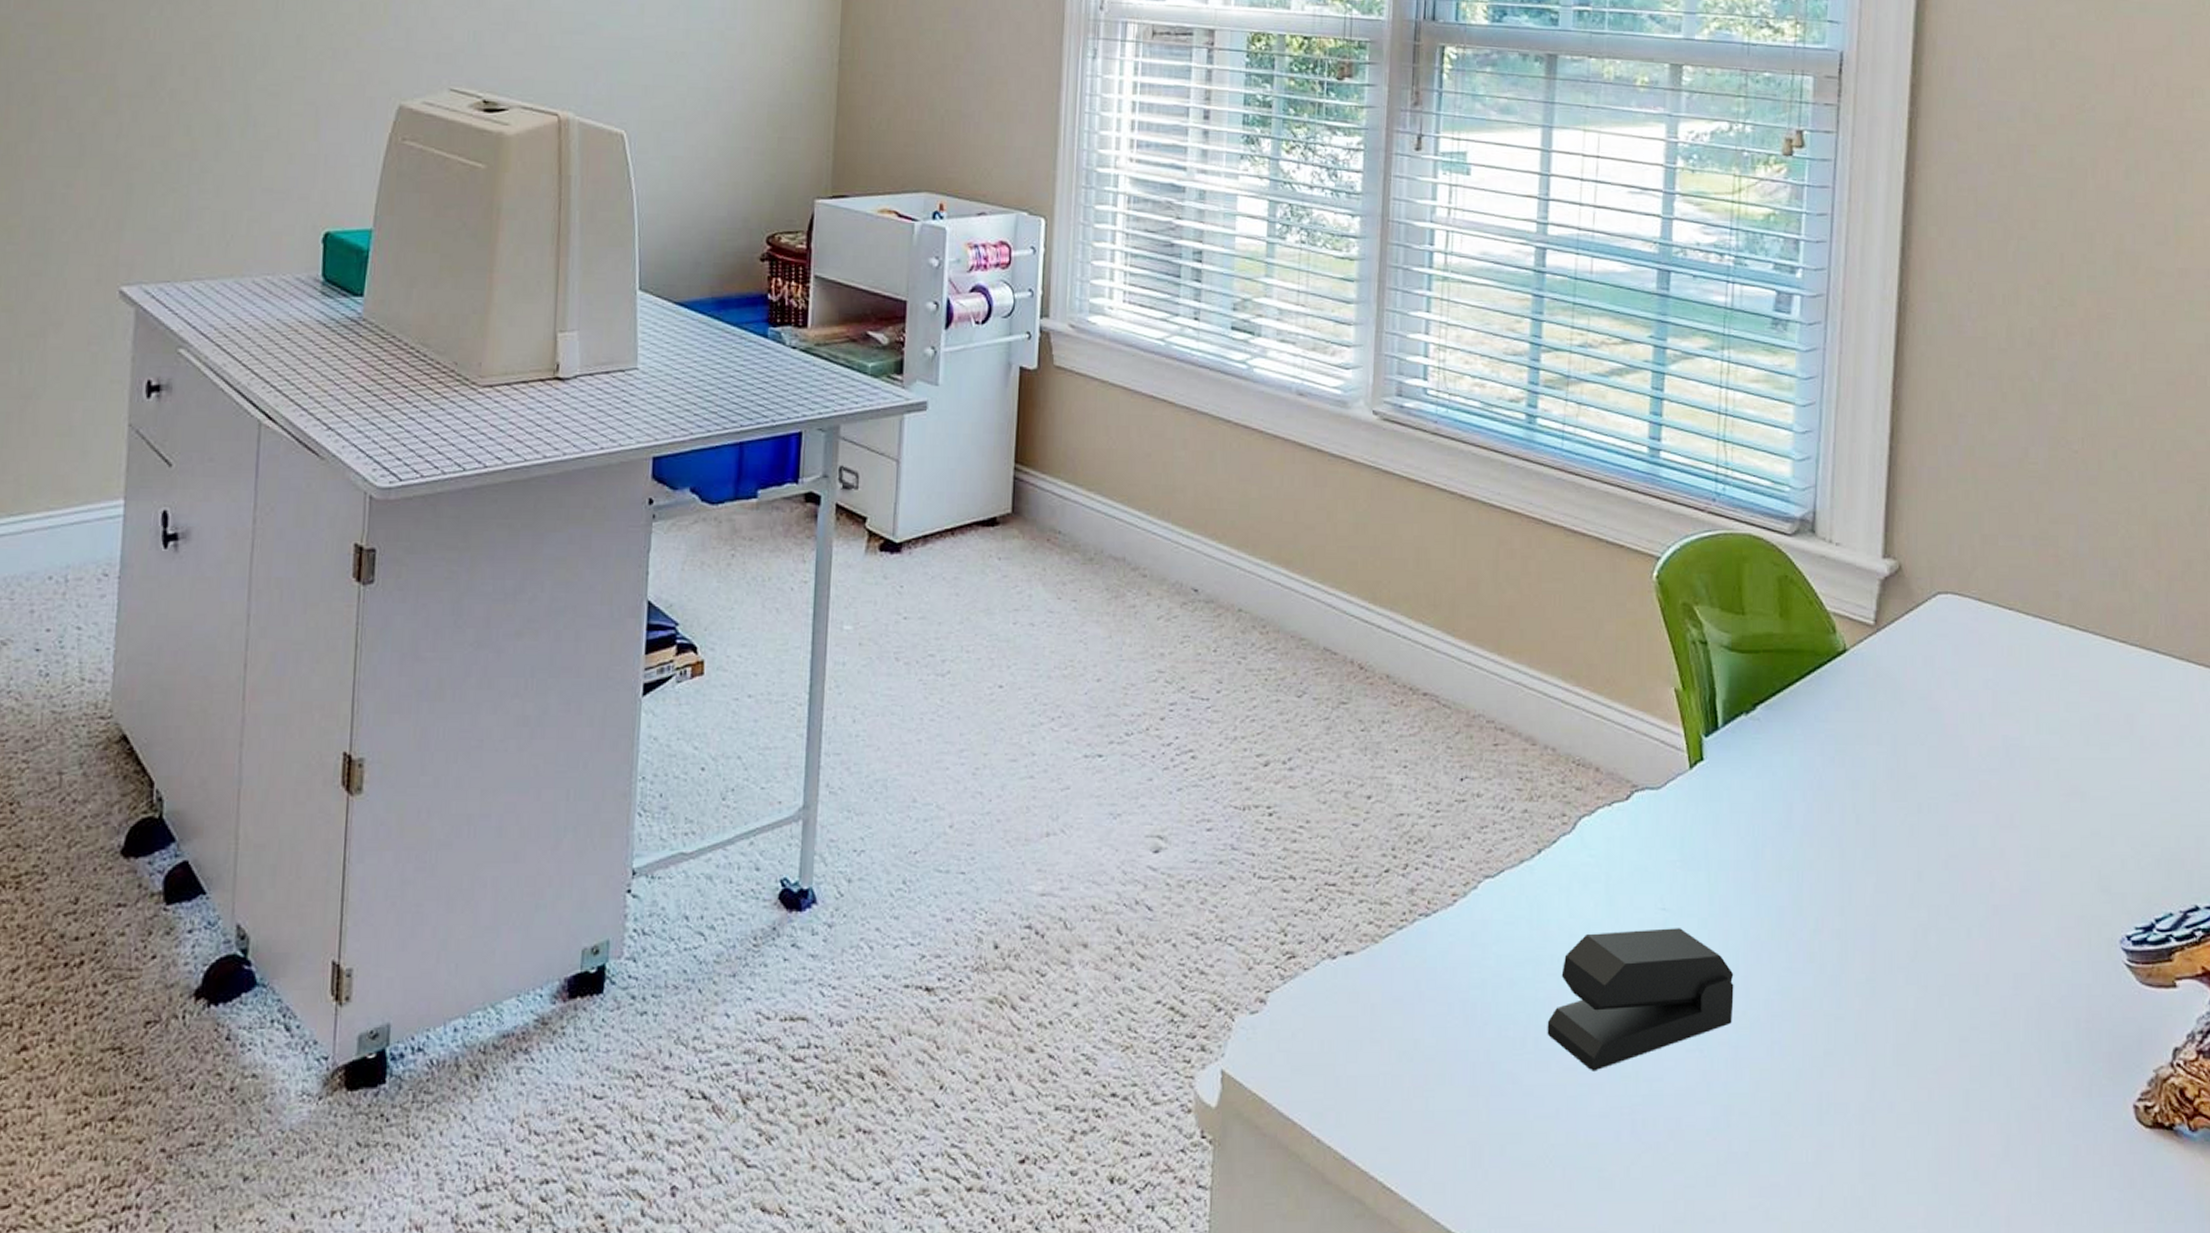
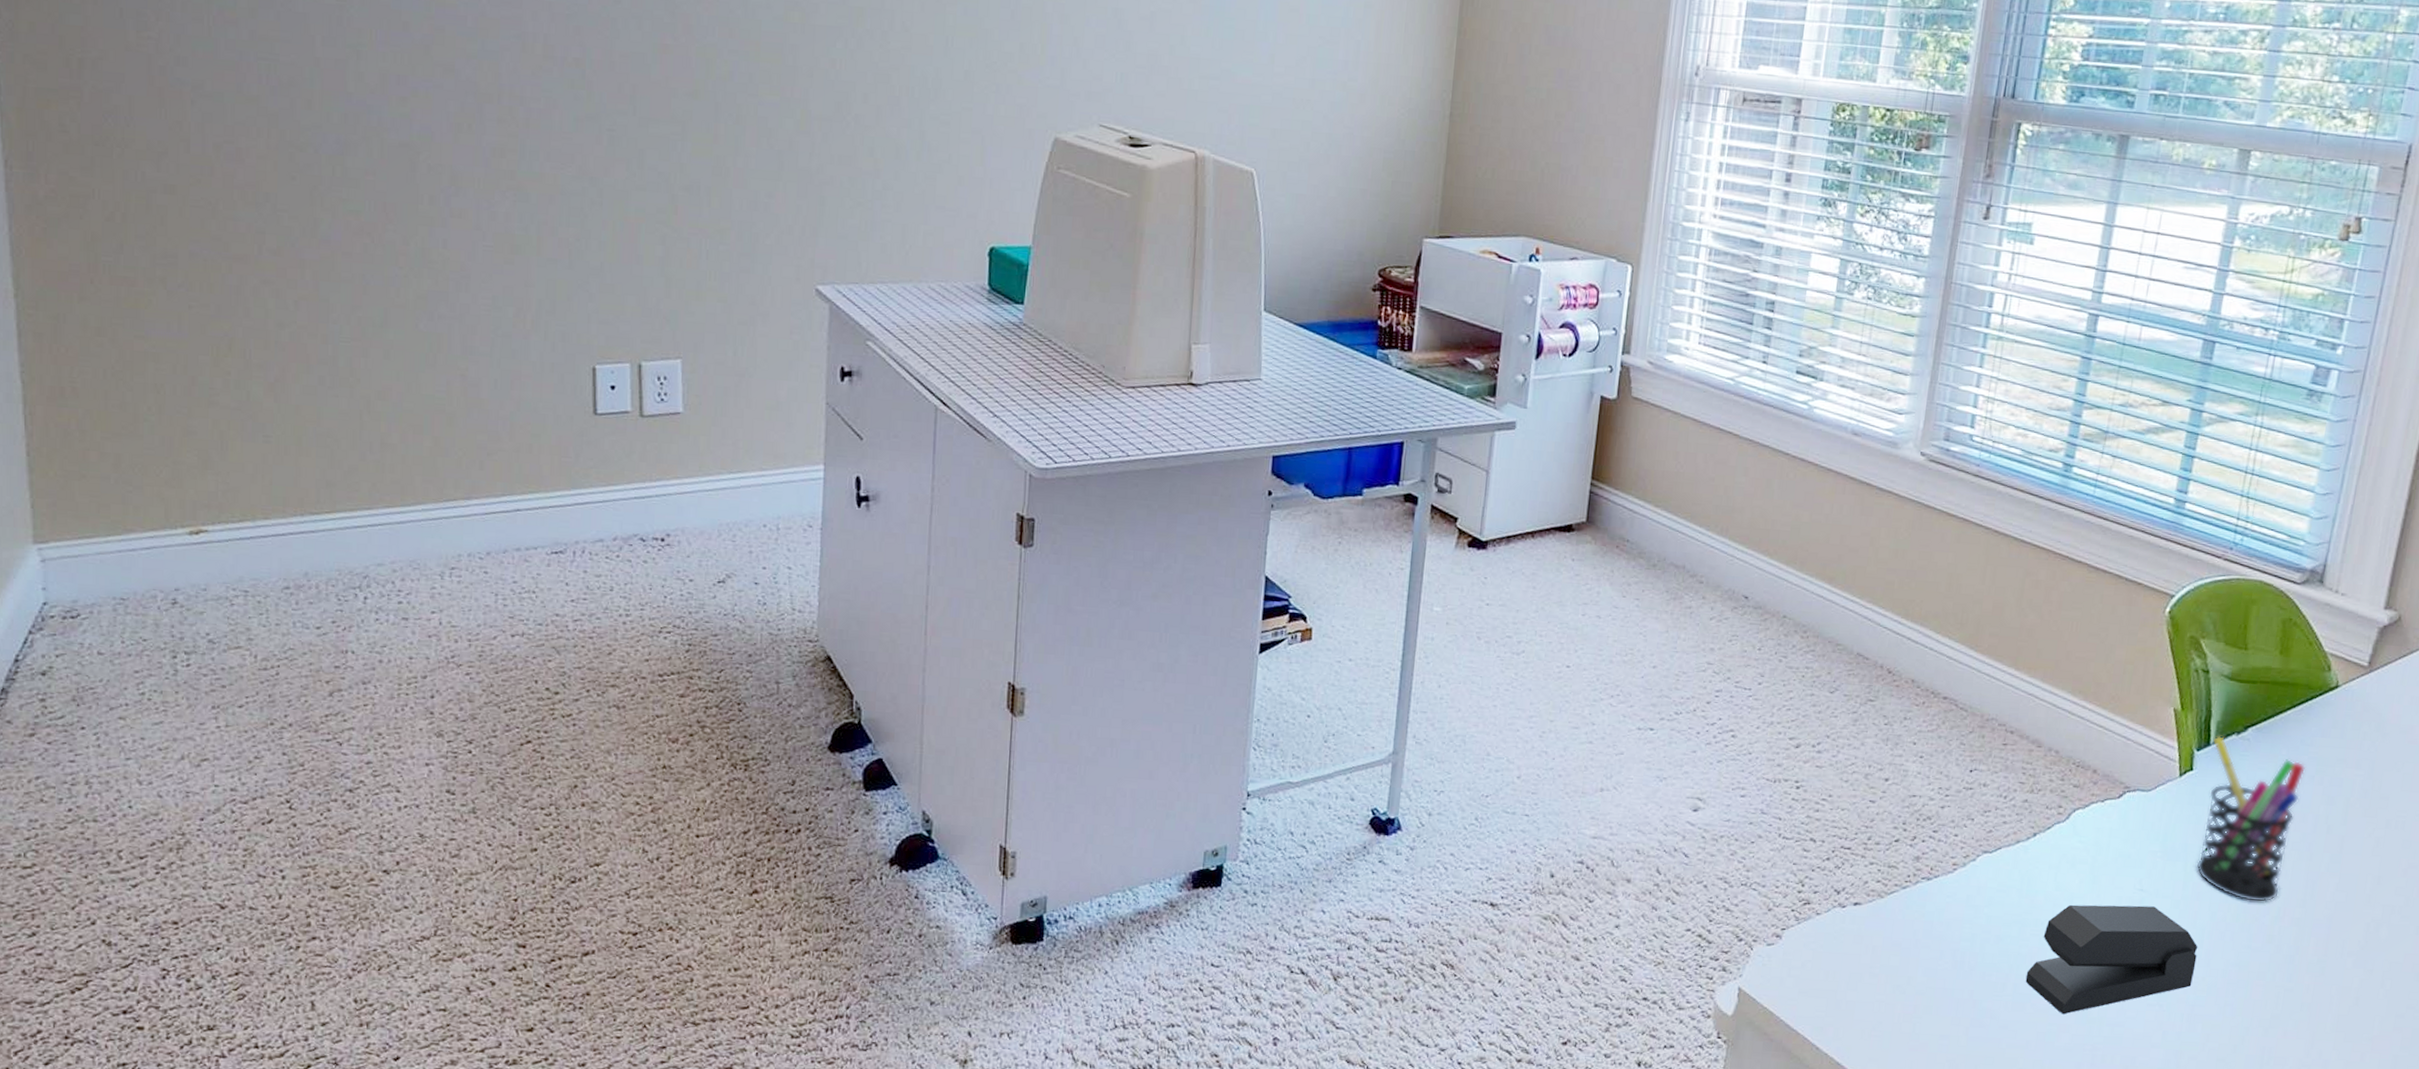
pen holder: none [1720,718,1825,914] -> present [2196,736,2306,903]

